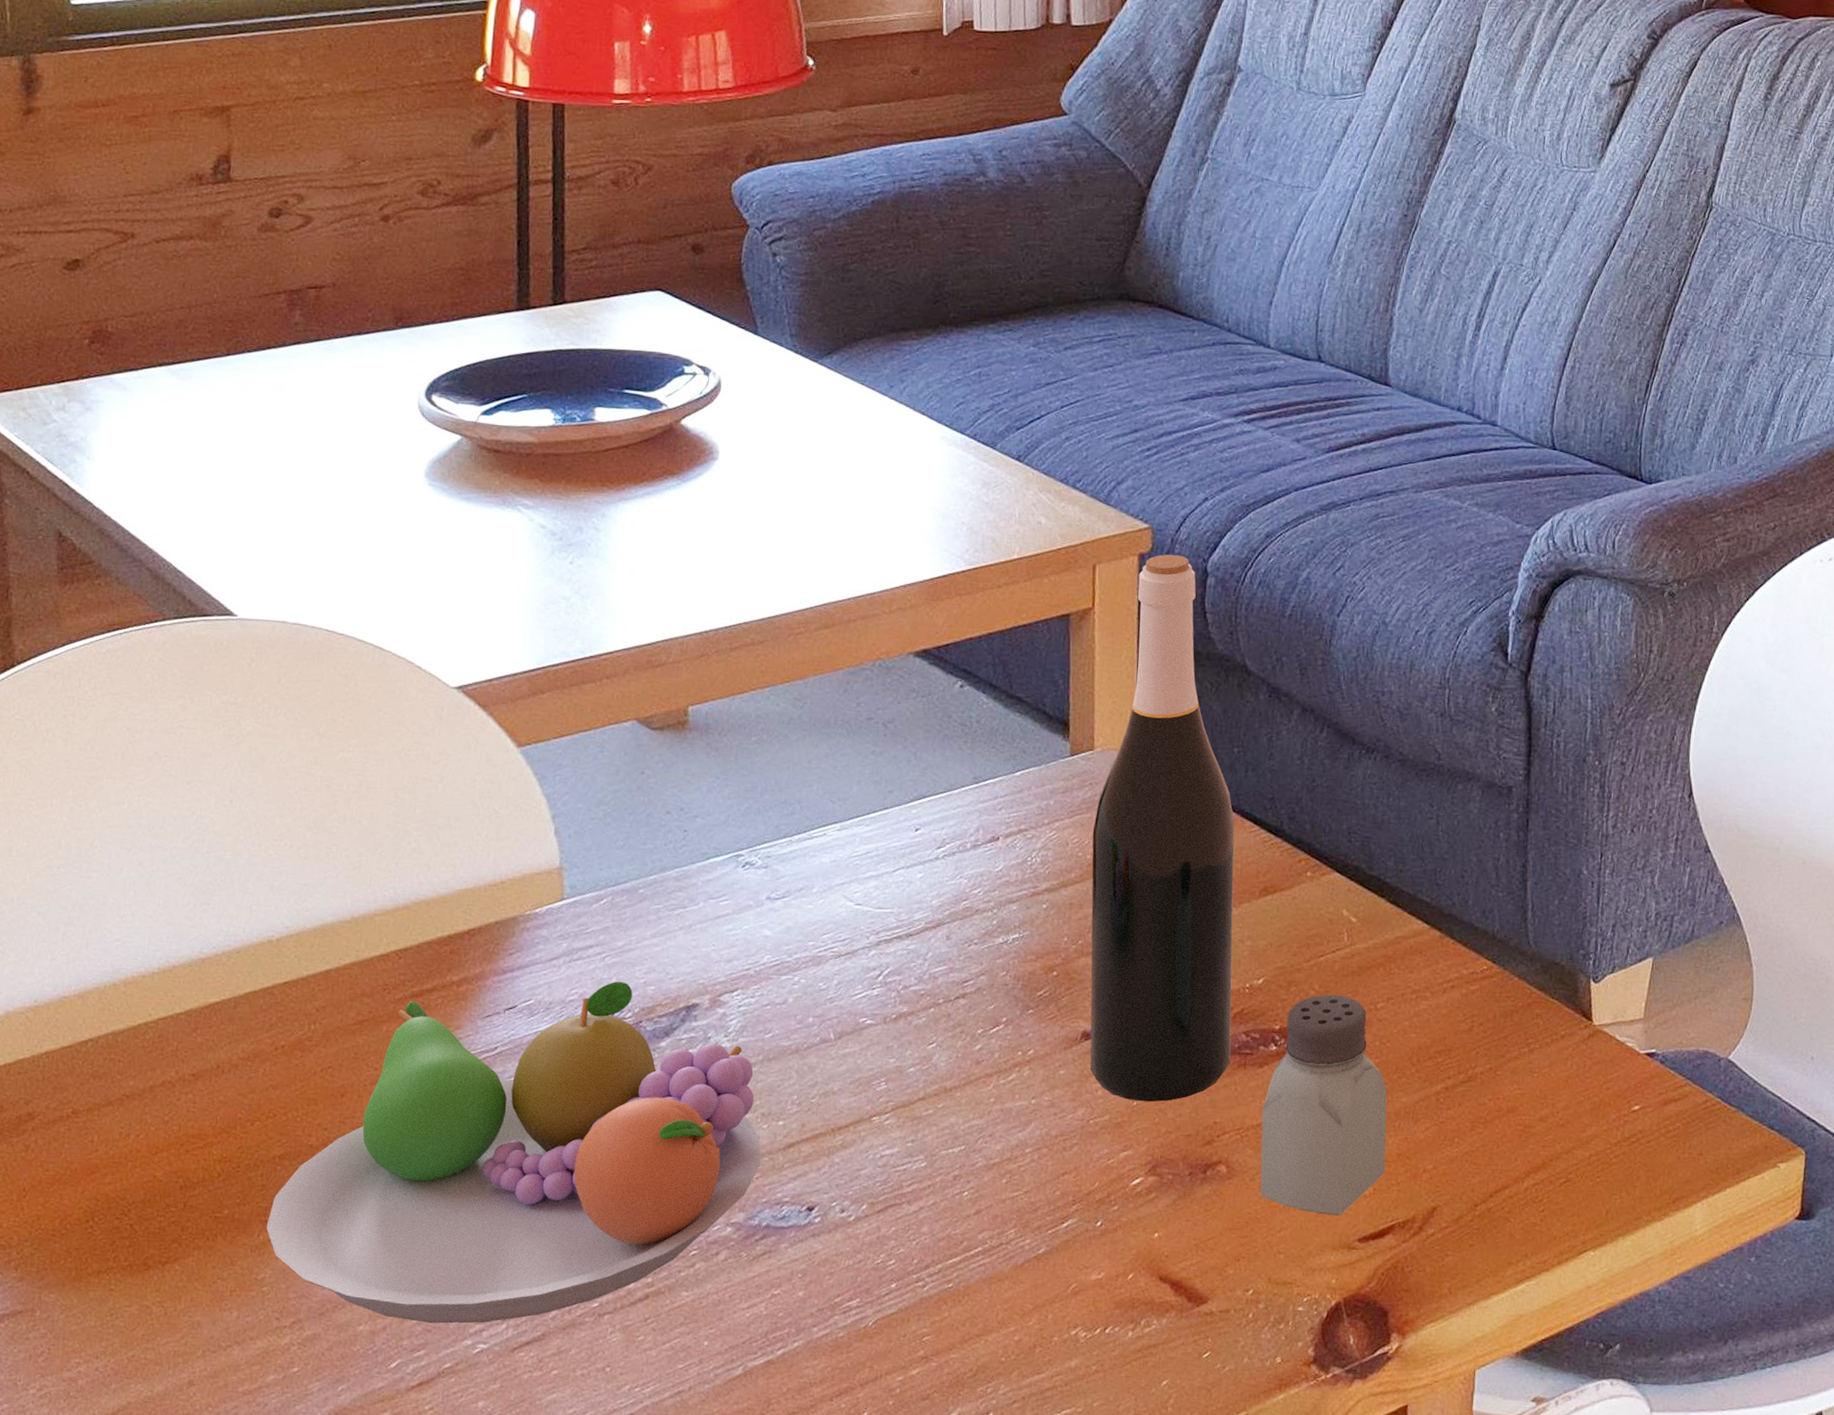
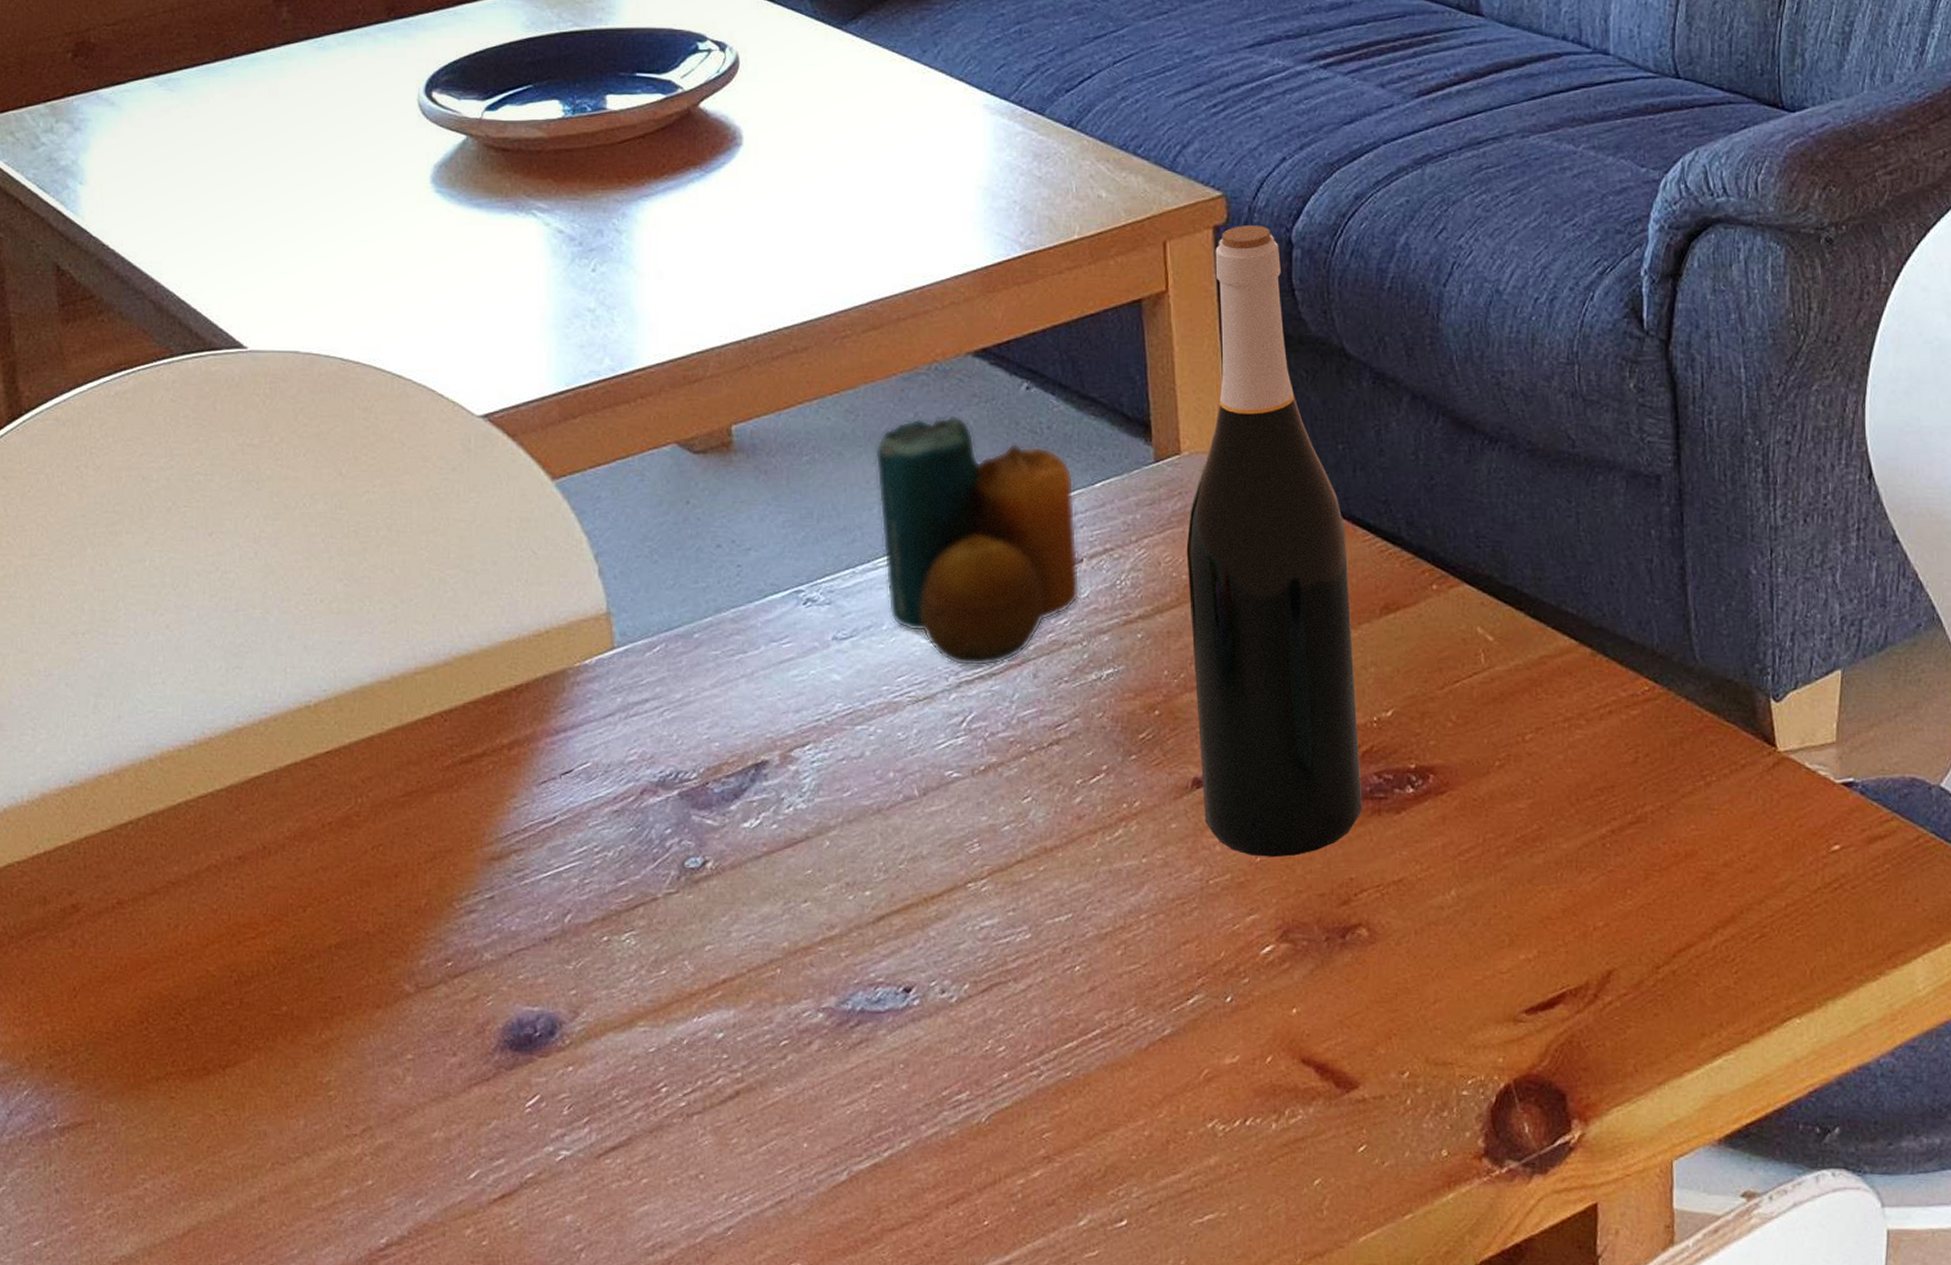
fruit bowl: present [266,981,761,1324] -> none [327,738,850,1128]
candle: none [818,706,997,928] -> present [875,414,1080,667]
saltshaker: present [1260,994,1388,1216] -> none [1403,726,1550,983]

